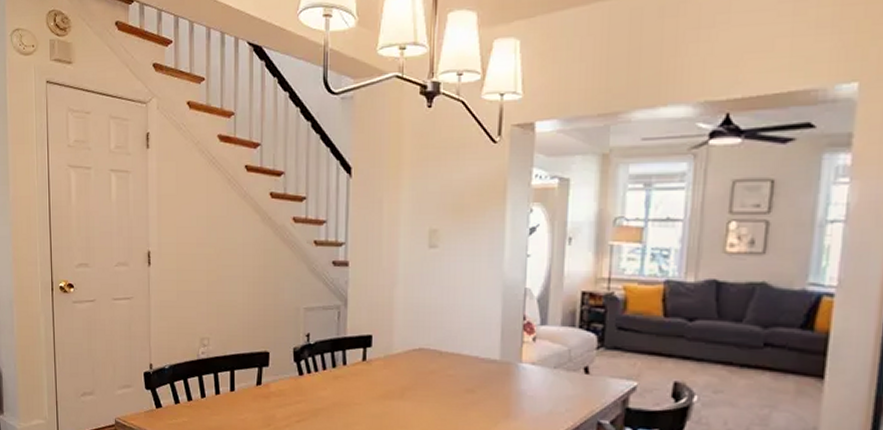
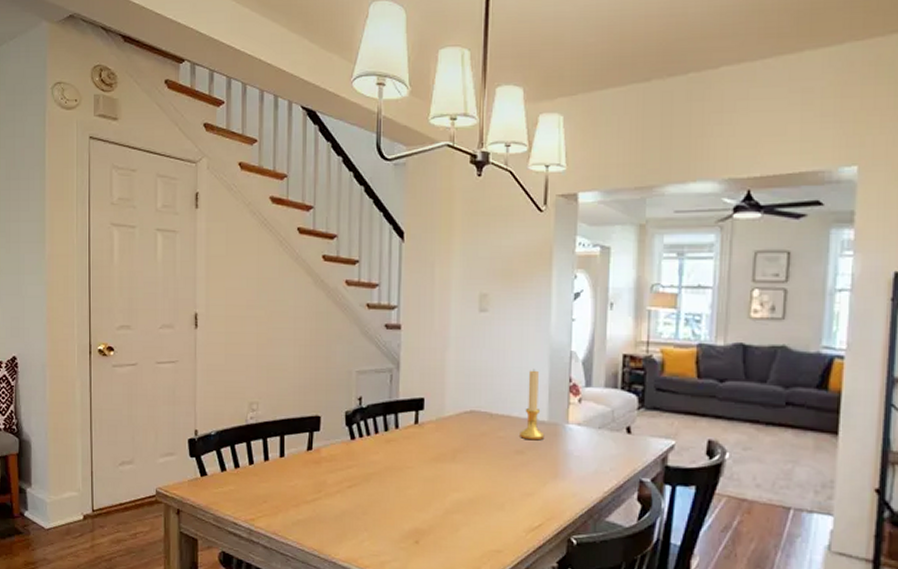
candle holder: none [470,306,497,380] -> present [520,368,545,441]

